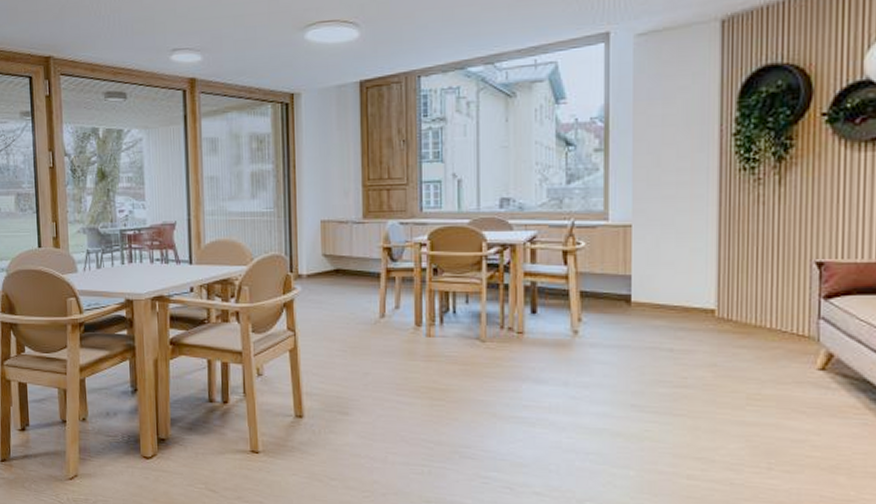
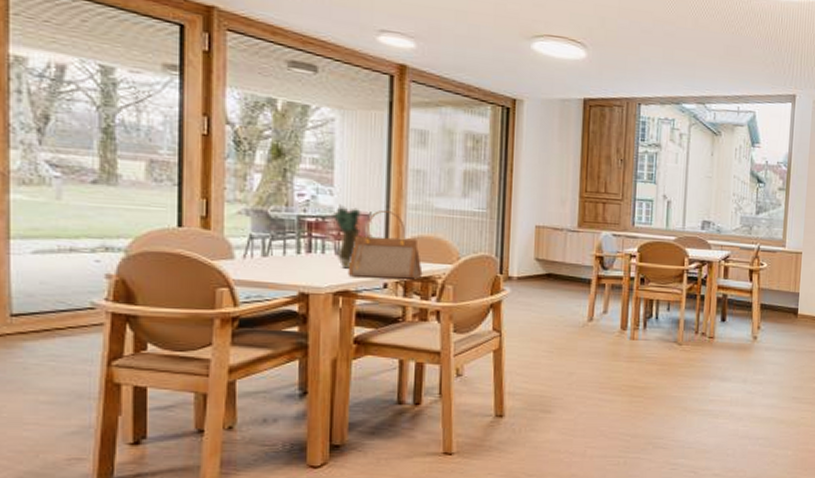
vase: none [146,216,169,275] -> present [332,203,361,269]
handbag: none [161,218,222,282] -> present [347,210,423,279]

